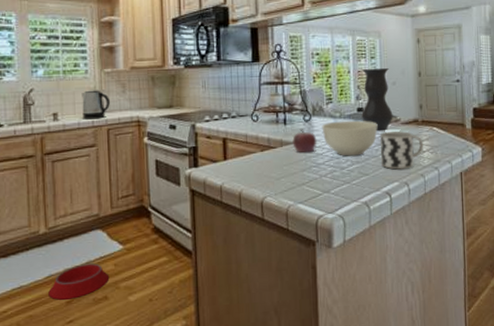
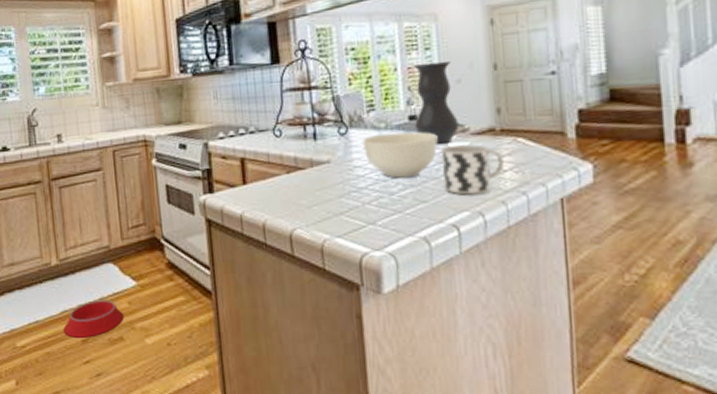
kettle: present [81,90,110,120] -> none [84,106,114,141]
fruit: present [292,129,317,154] -> none [325,144,357,176]

